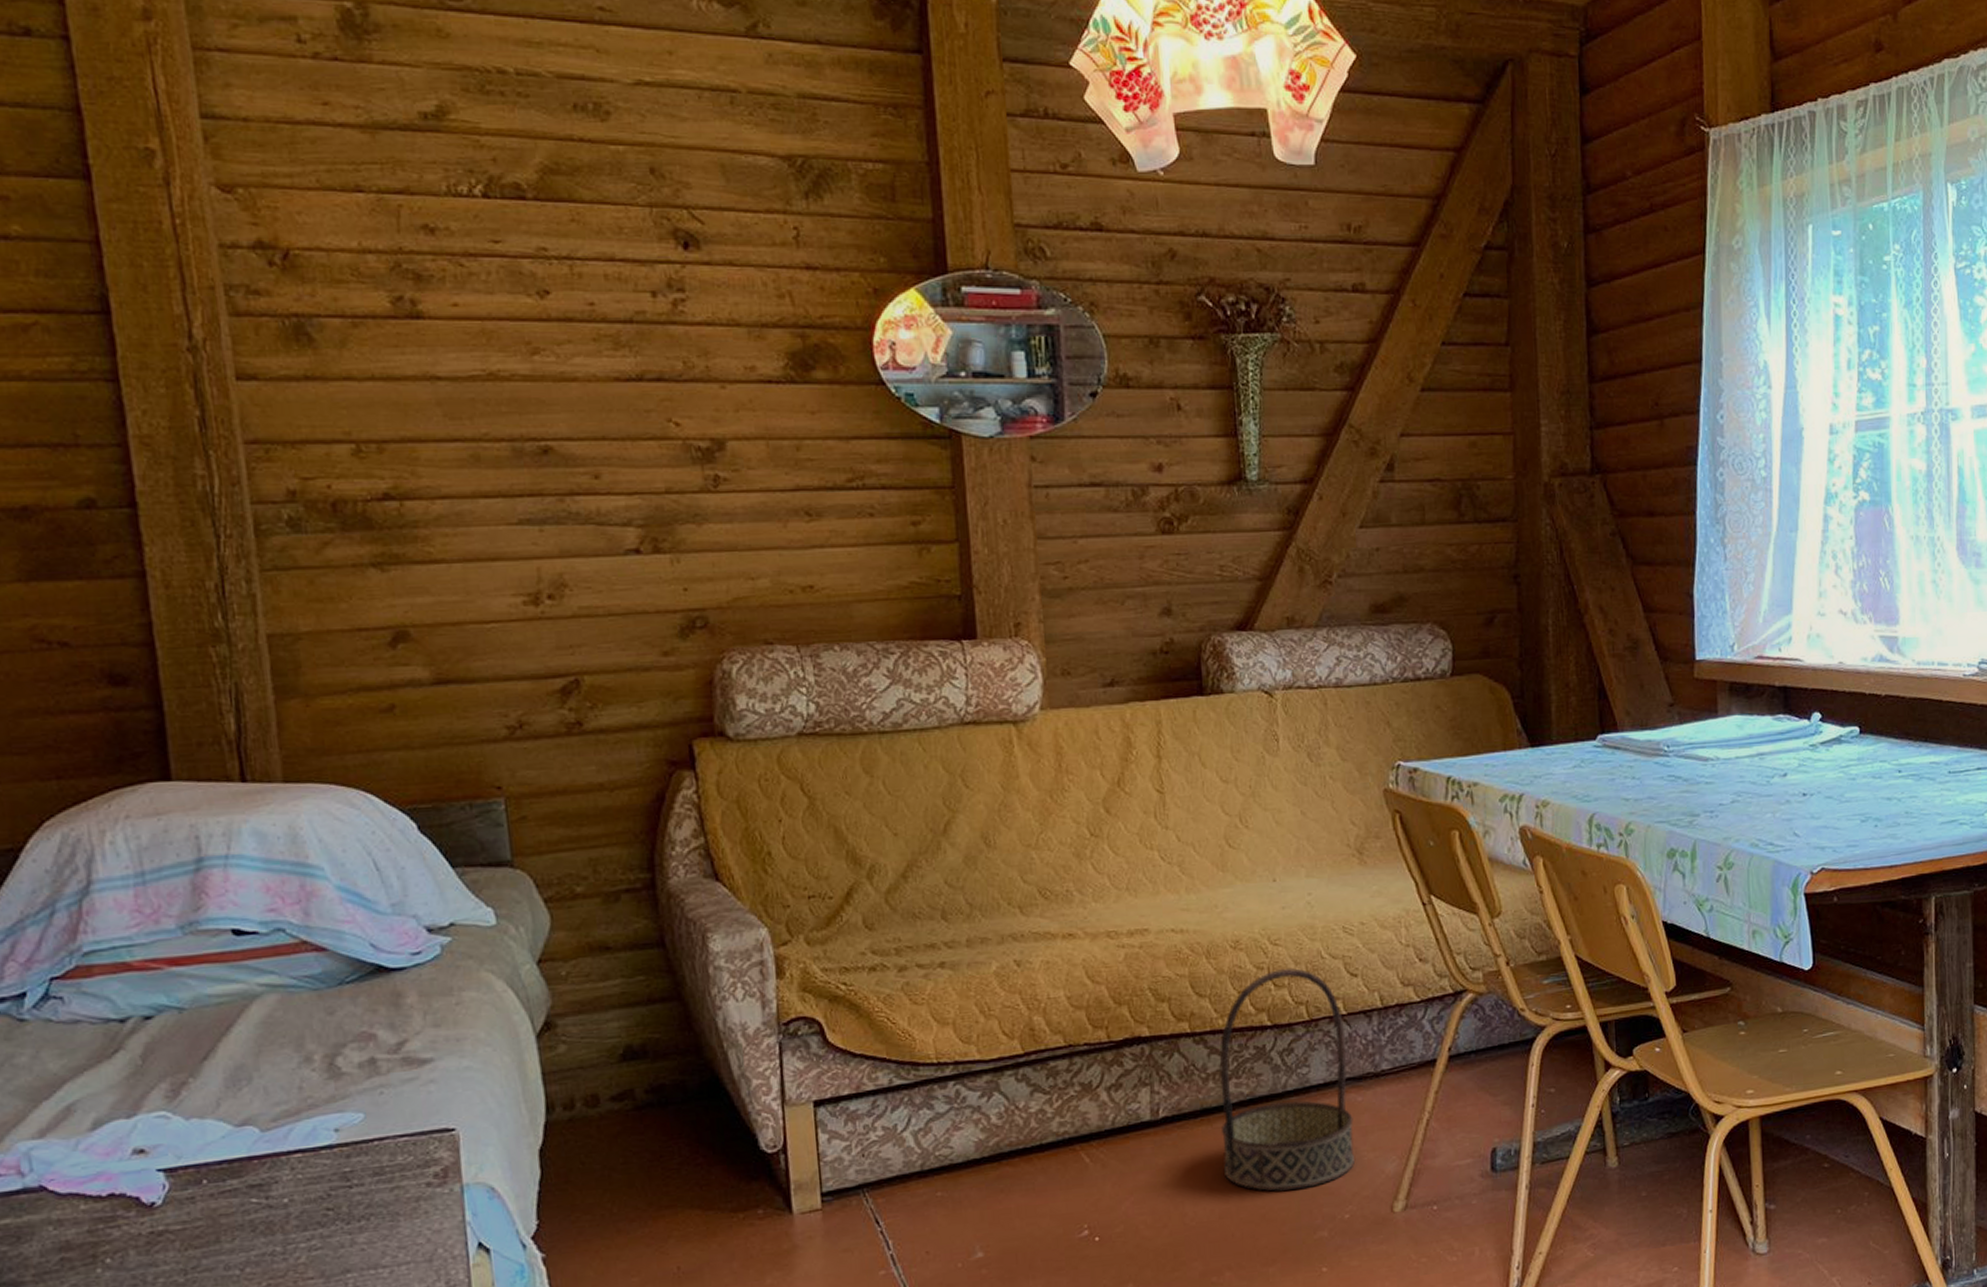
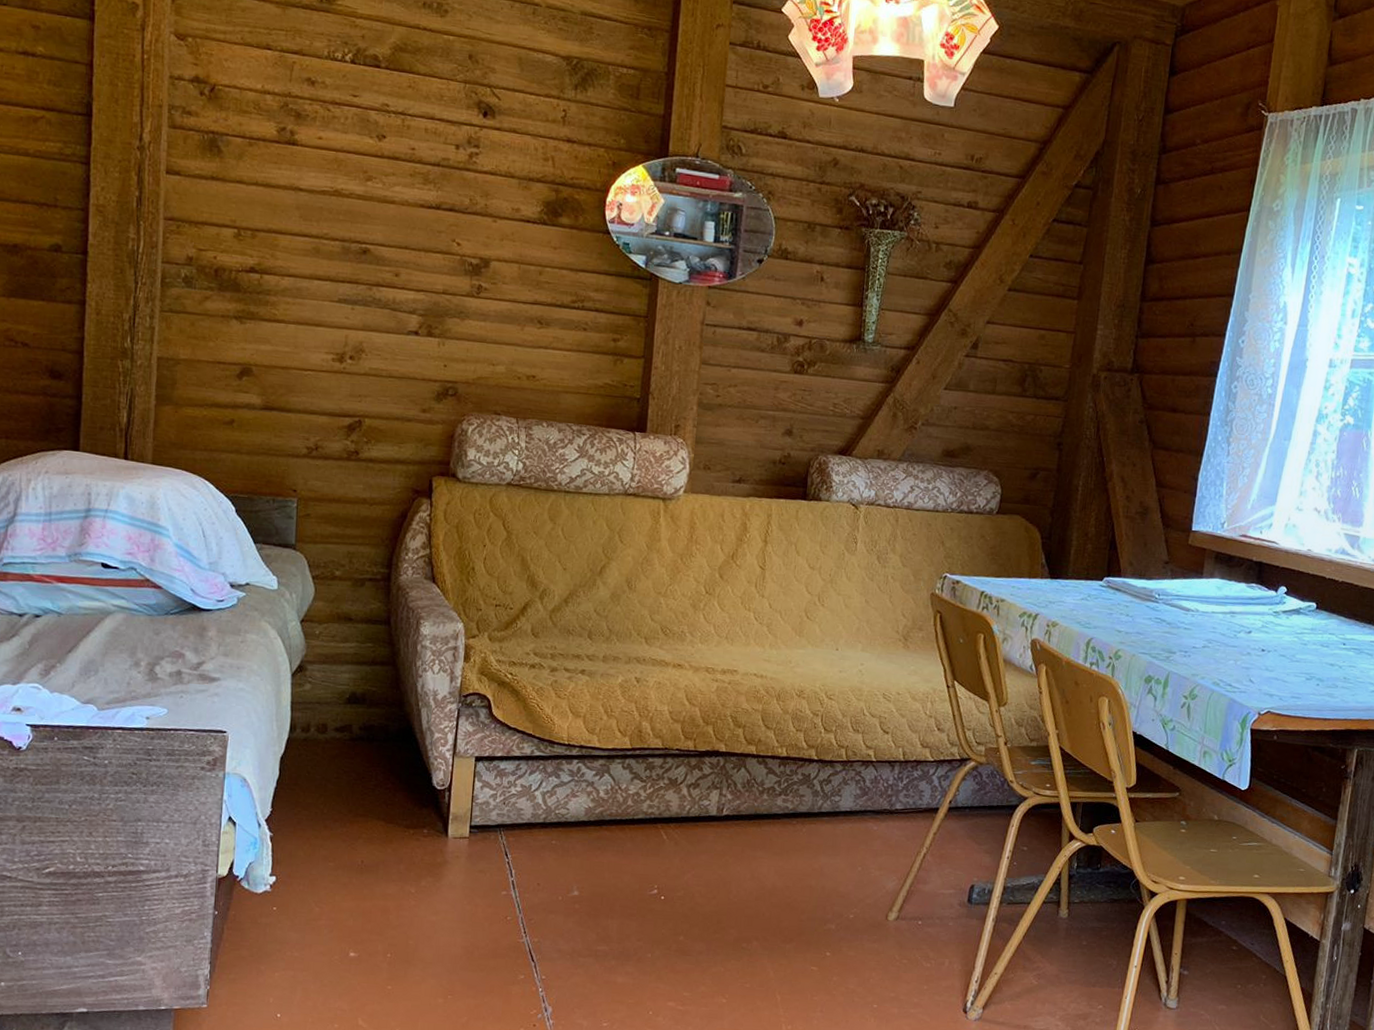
basket: present [1219,968,1356,1191] -> none [764,717,872,890]

